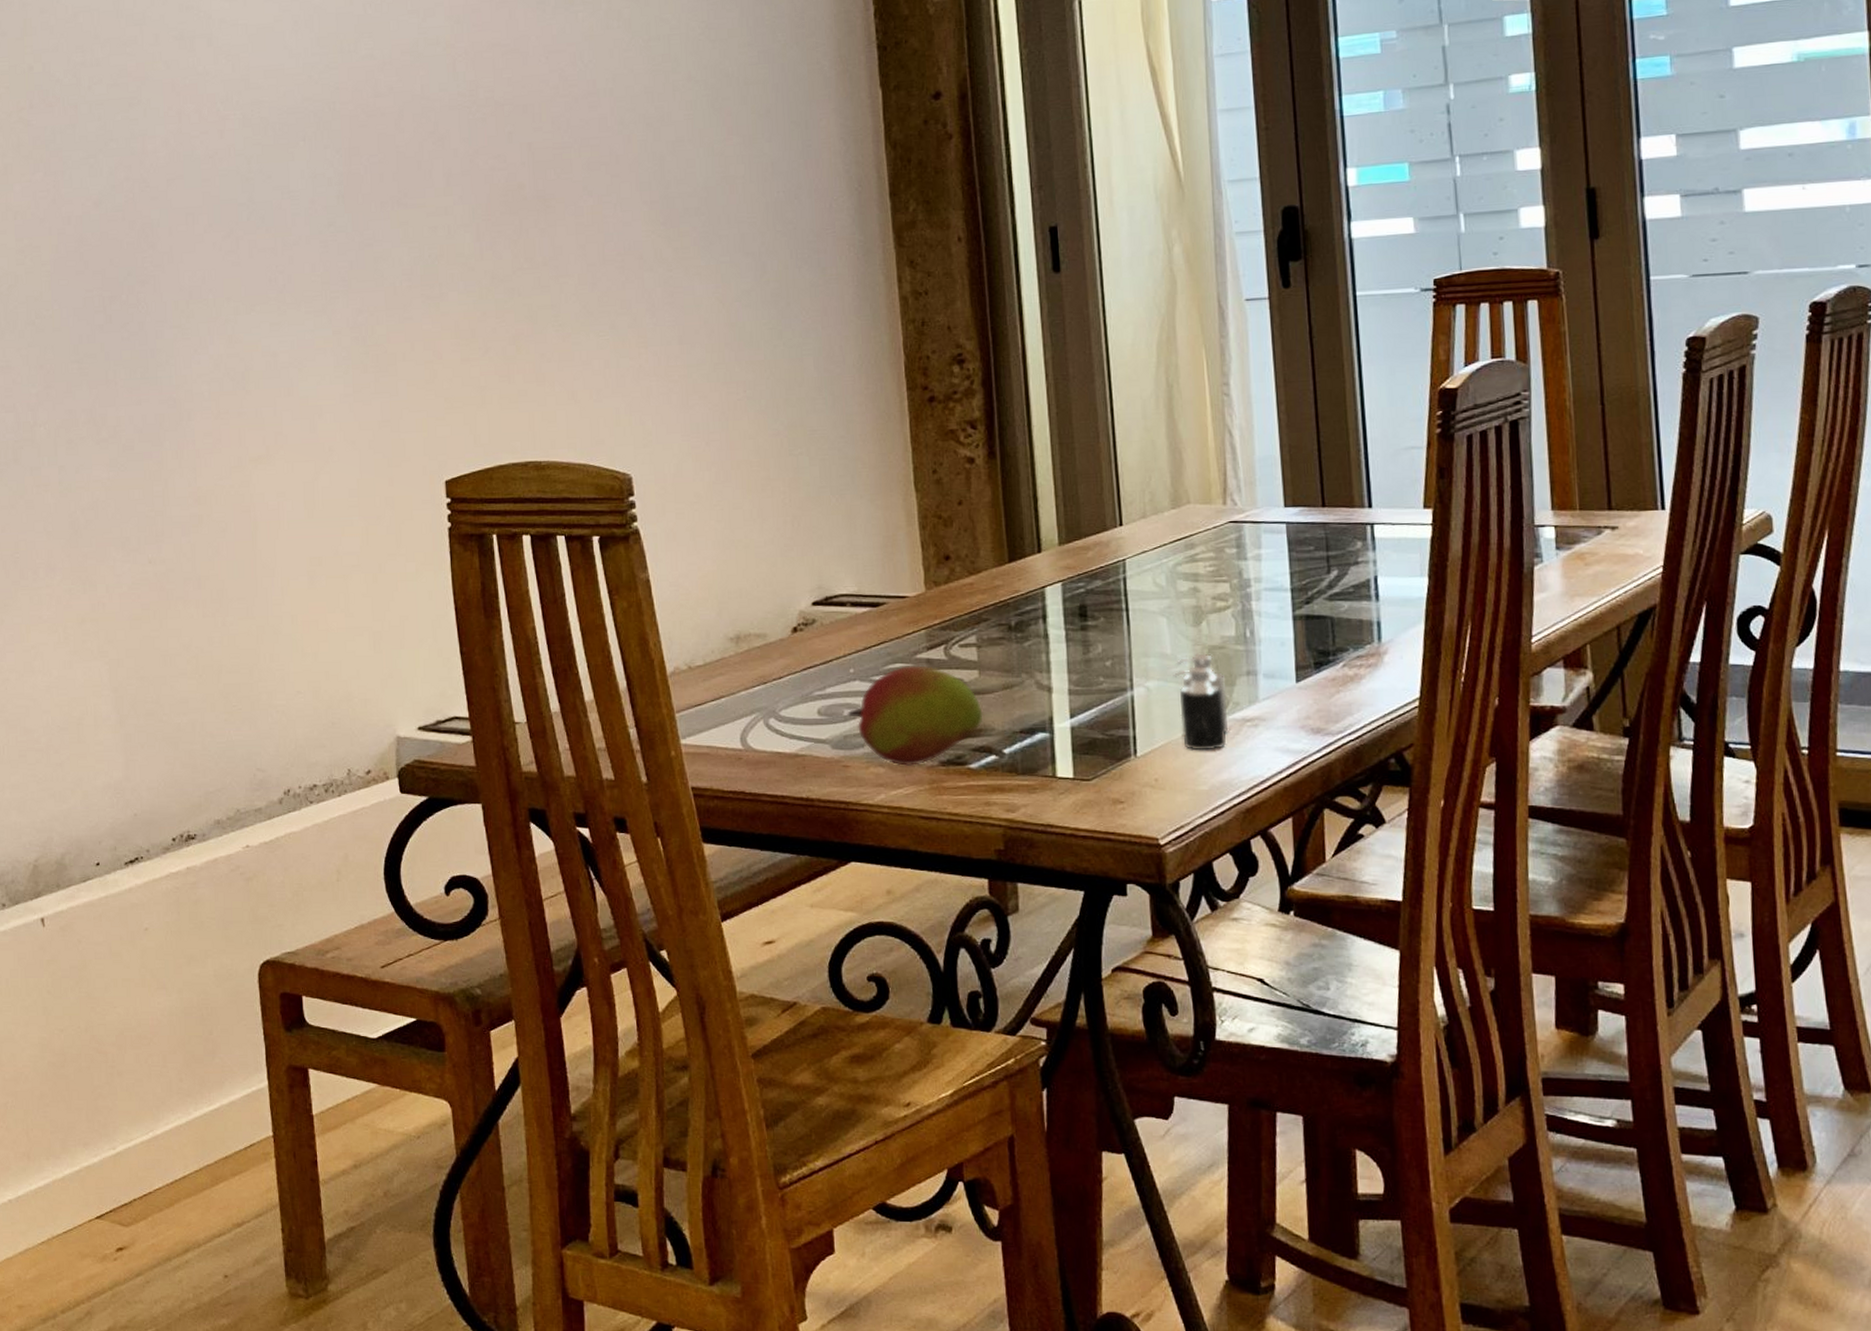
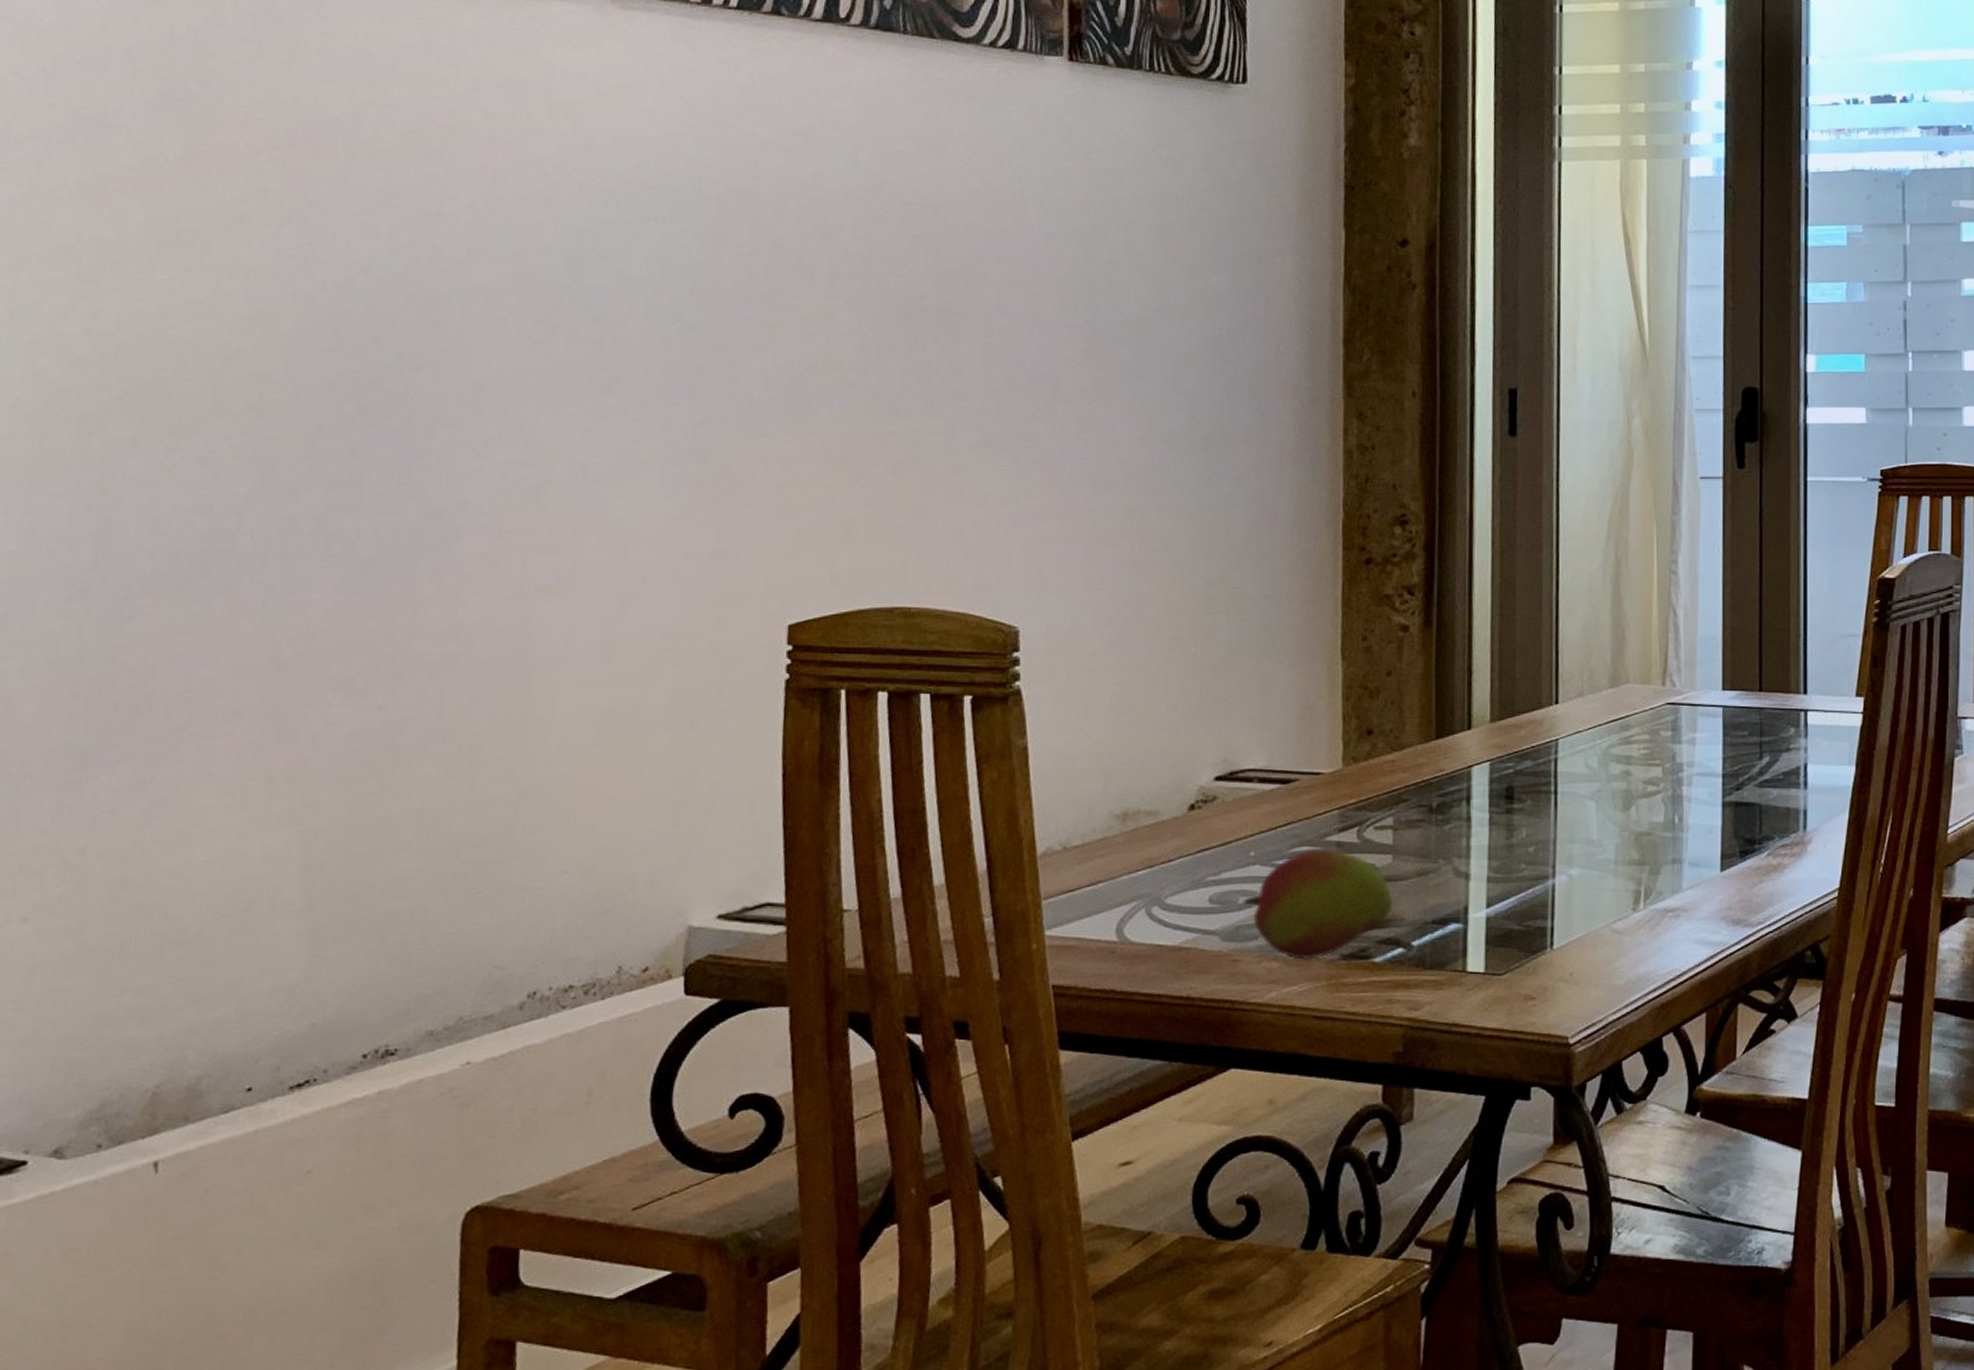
candle: present [1173,653,1229,751] -> none [1597,840,1650,943]

